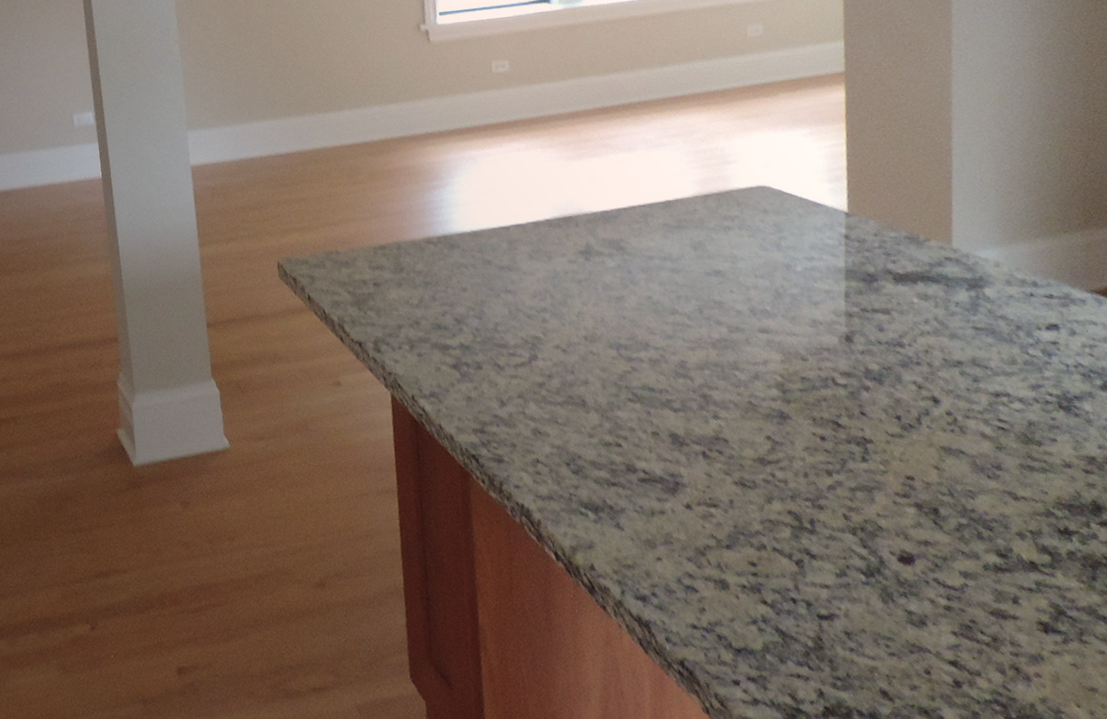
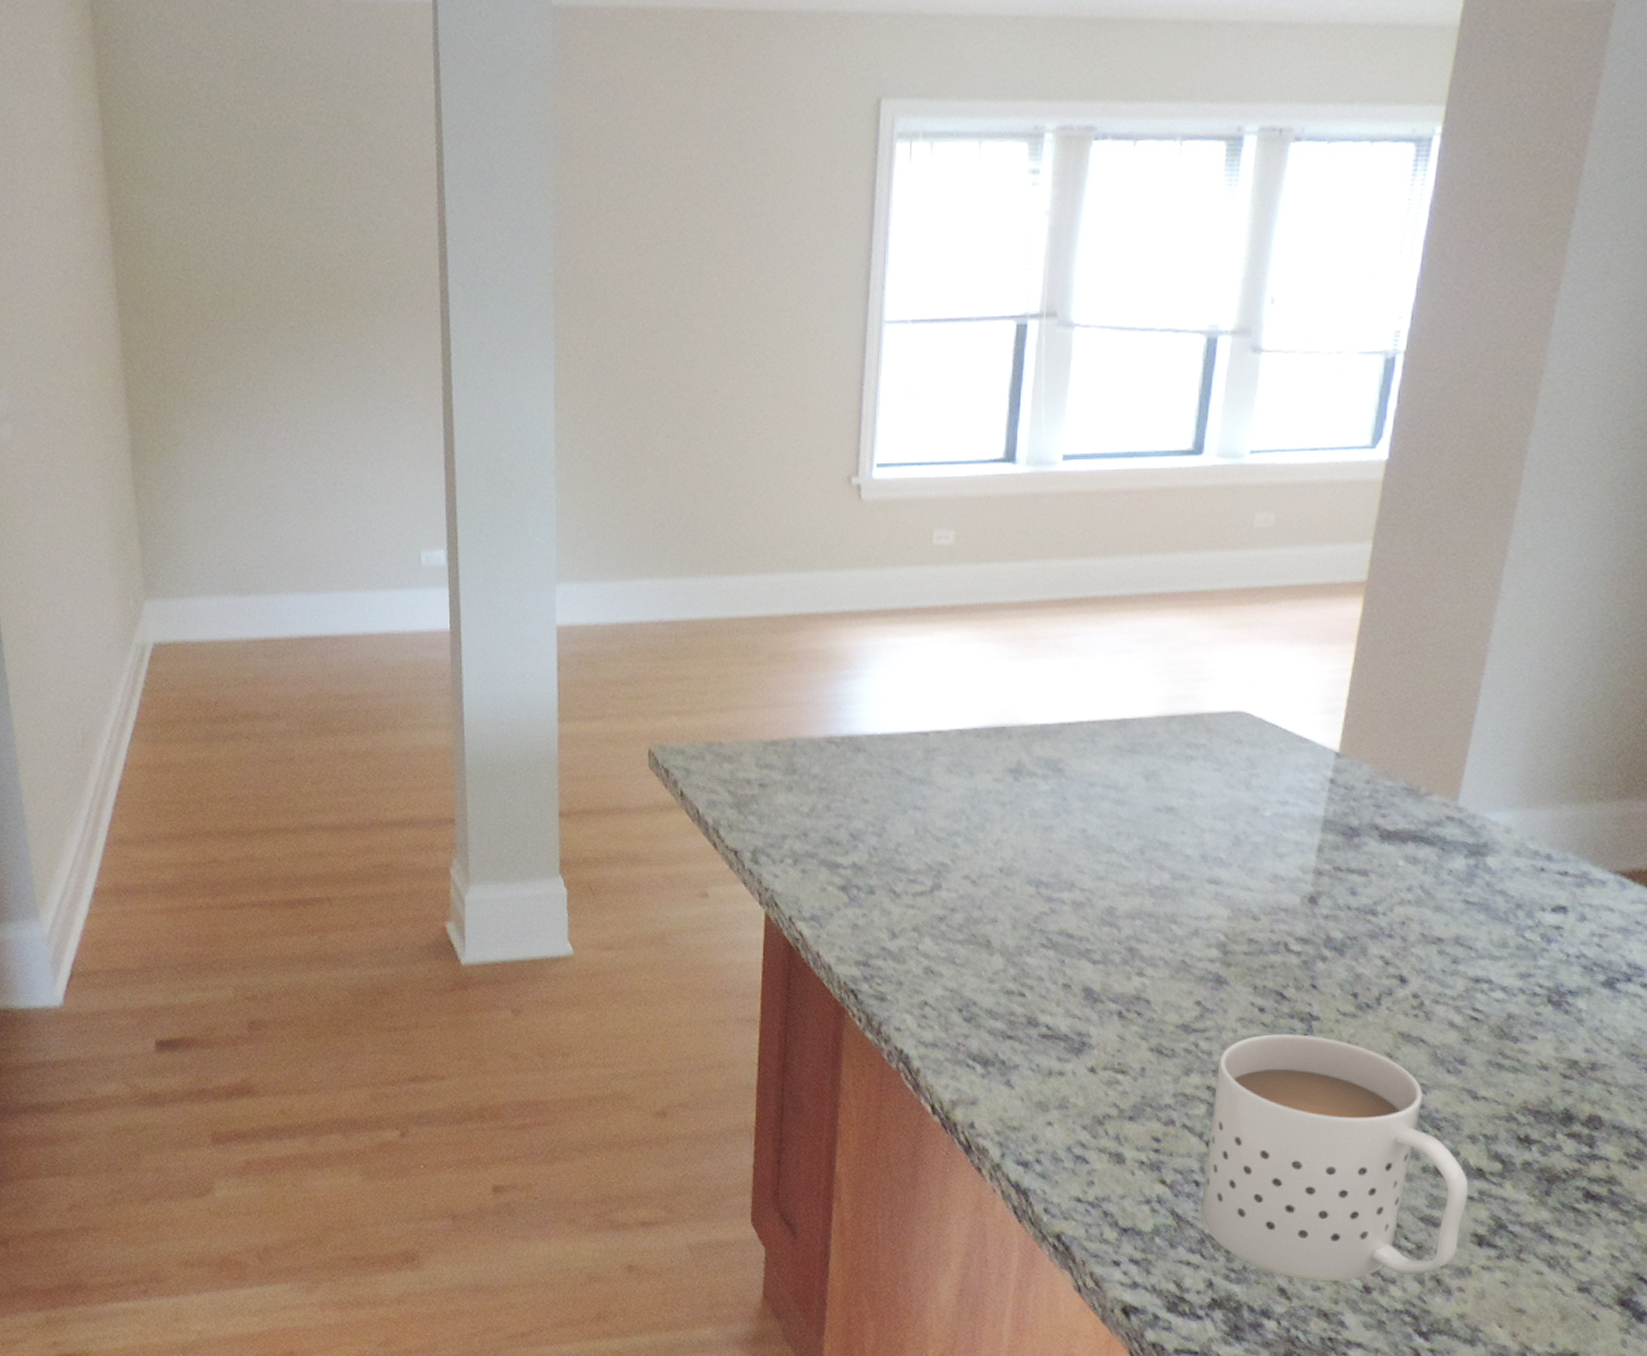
mug: none [794,456,1028,681] -> present [1200,1034,1469,1281]

